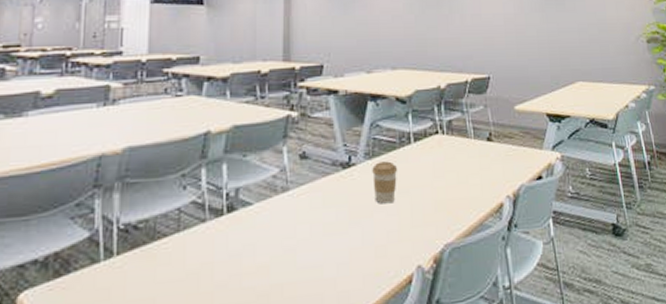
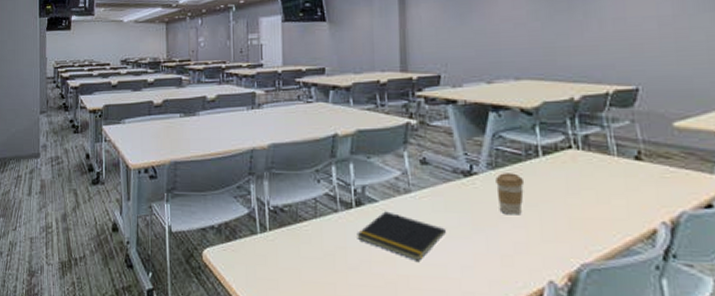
notepad: none [227,214,323,266] -> present [357,211,446,261]

